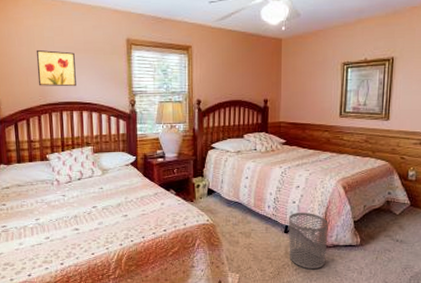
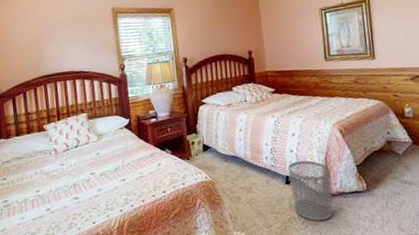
wall art: present [36,49,76,87] -> none [29,26,68,60]

